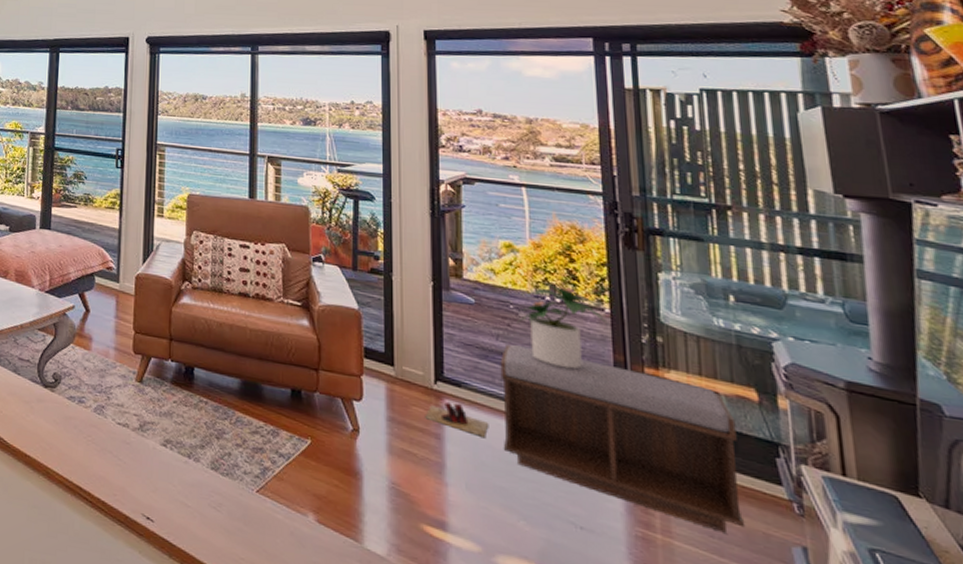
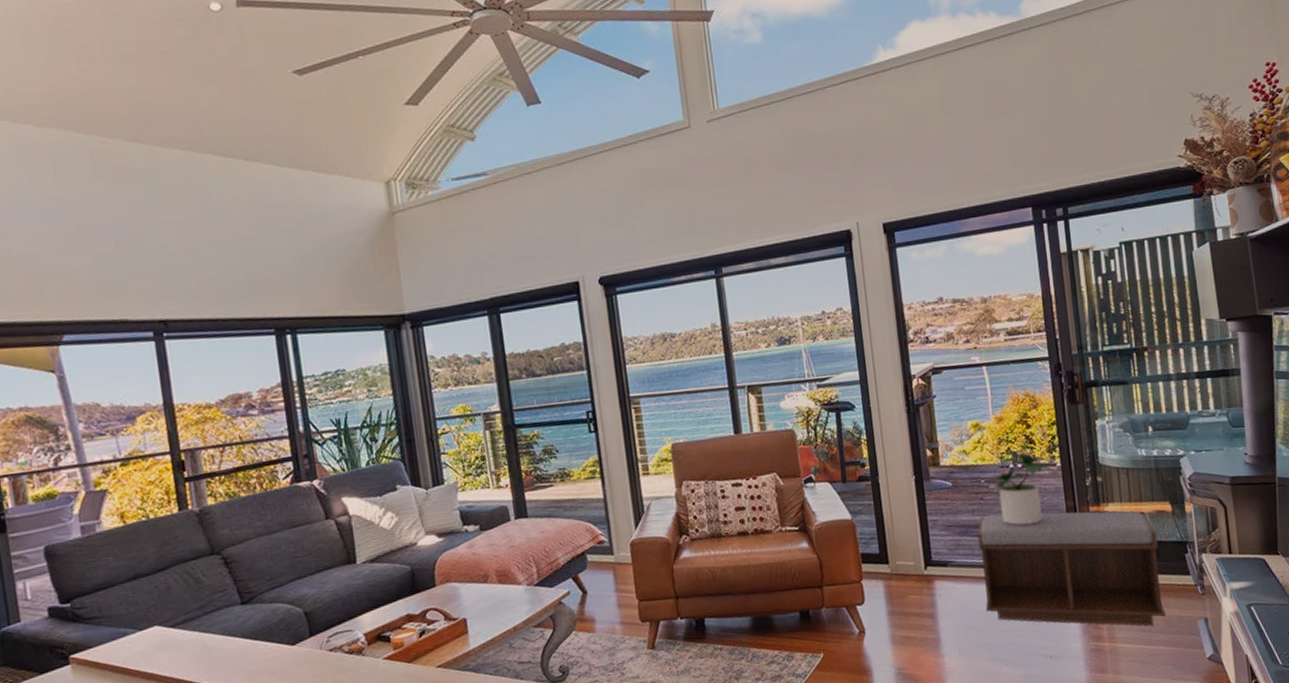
slippers: present [425,401,489,437] -> none [919,581,973,605]

